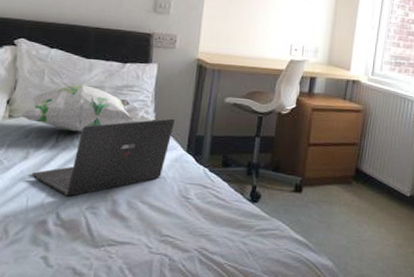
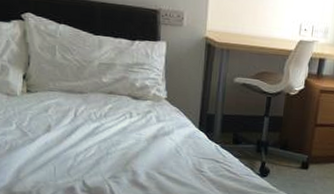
decorative pillow: present [21,84,135,132] -> none [39,61,147,108]
laptop: present [31,118,176,196] -> none [55,96,187,167]

